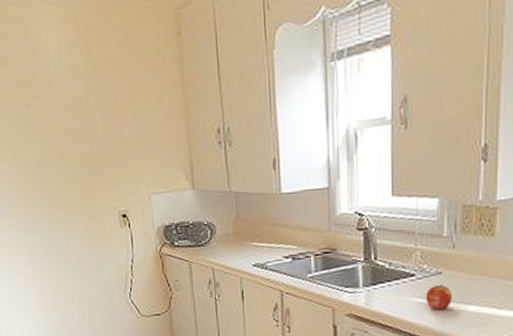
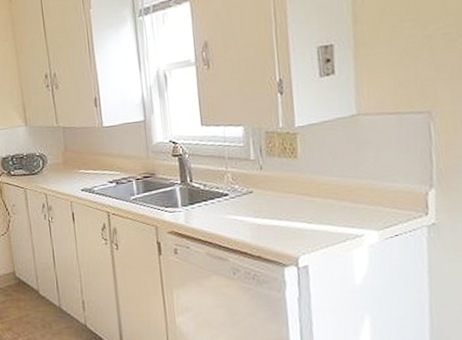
apple: present [425,284,452,310] -> none [239,202,264,226]

